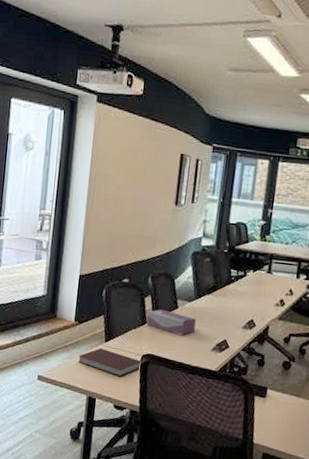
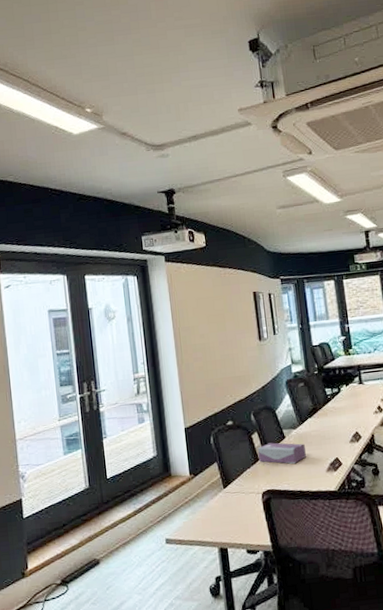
notebook: present [78,348,142,377] -> none [201,495,265,521]

